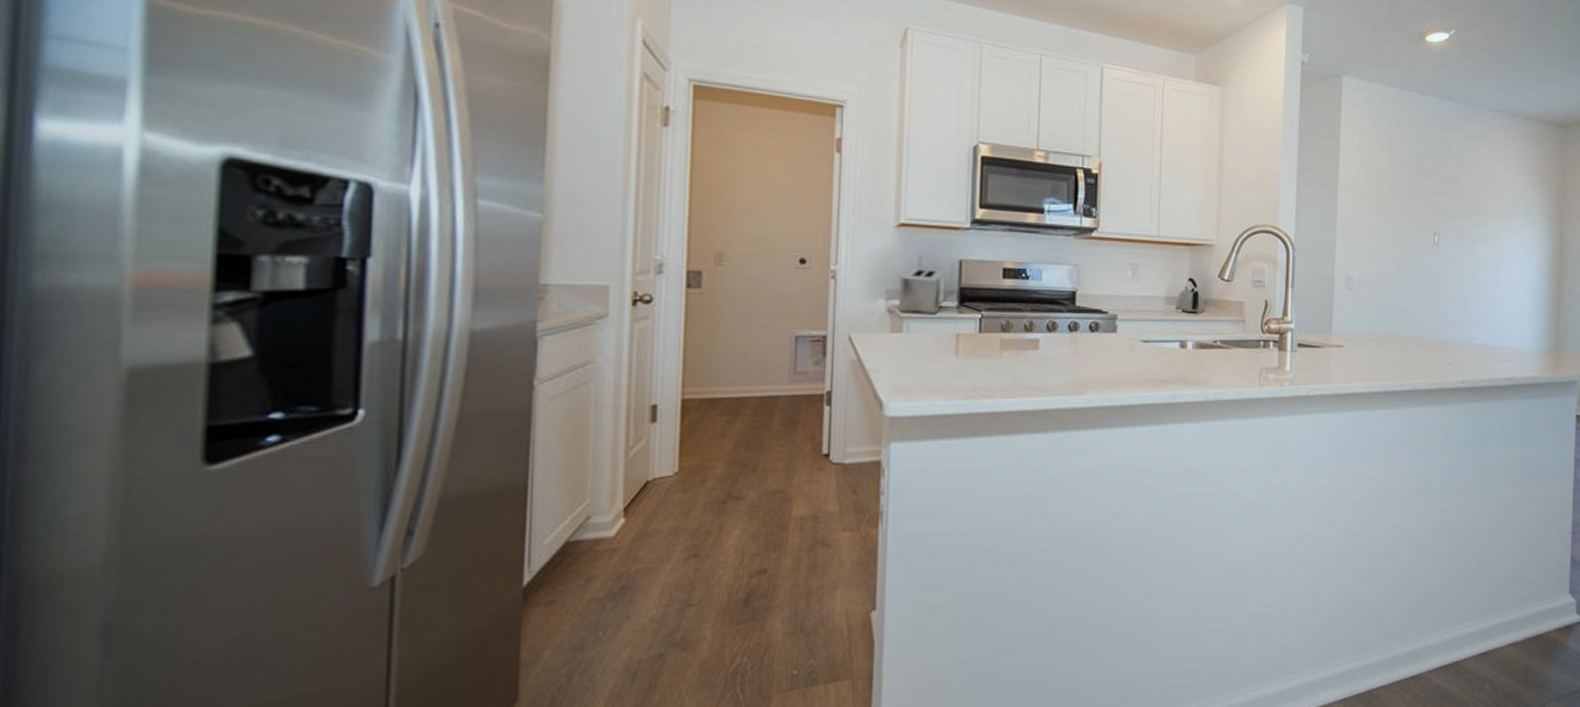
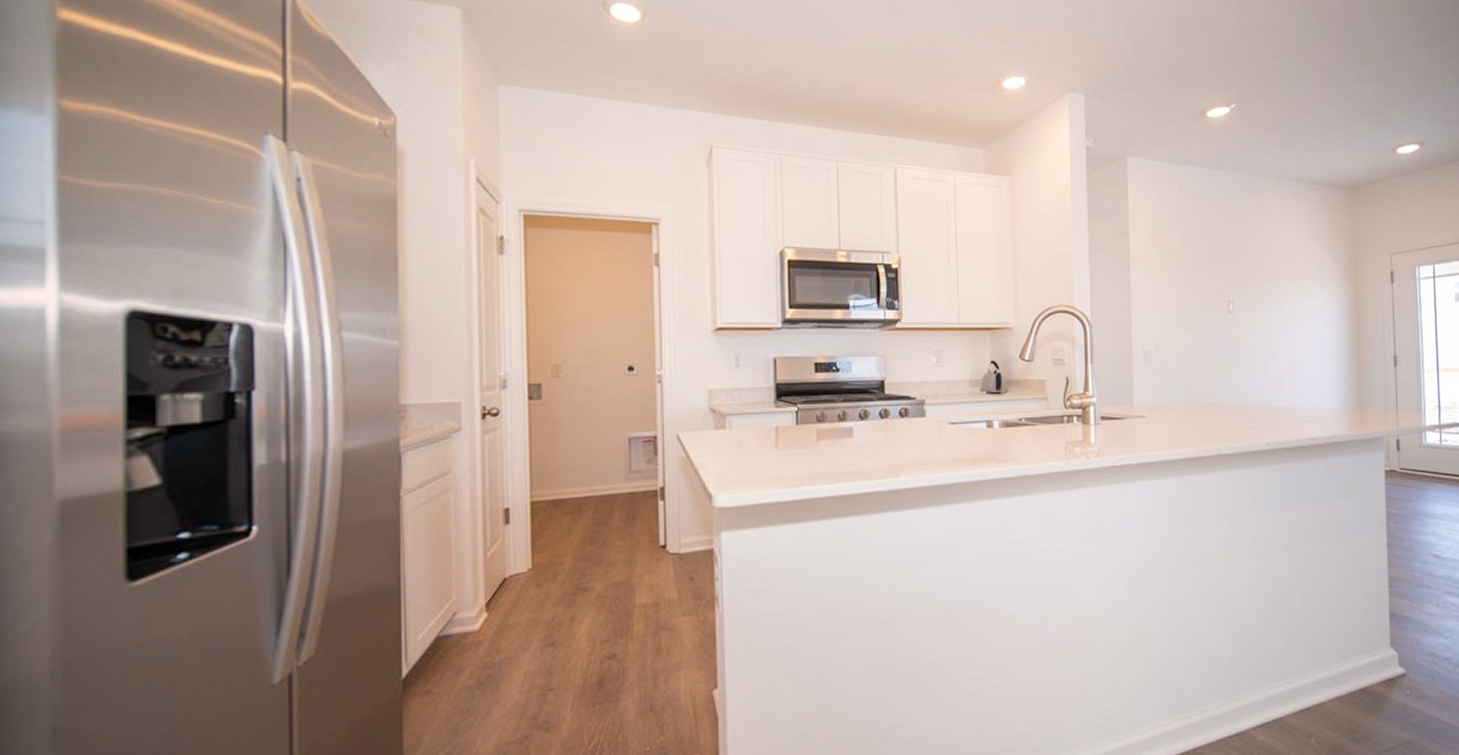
toaster: present [898,267,946,316] -> none [720,367,763,412]

